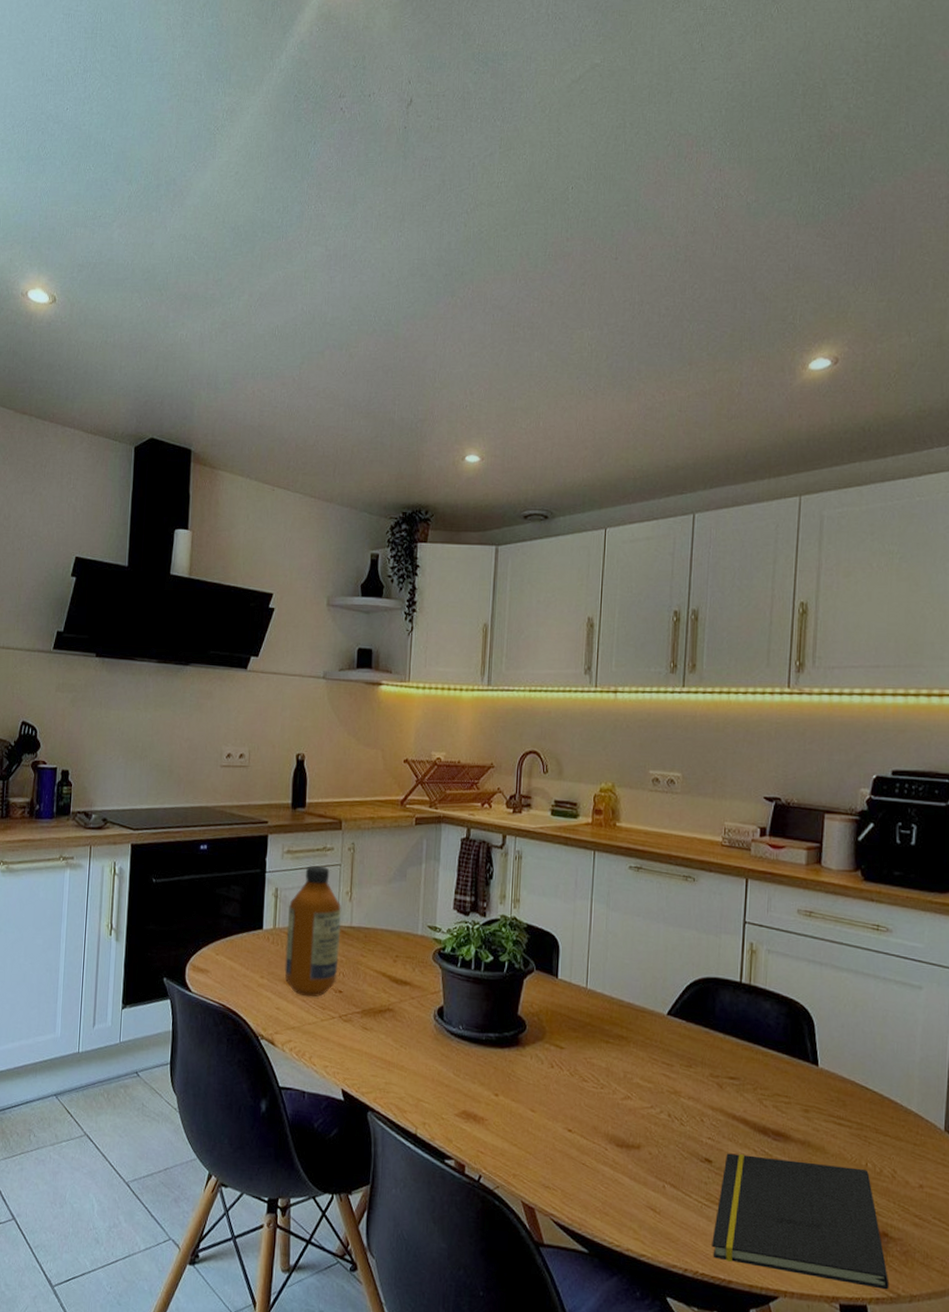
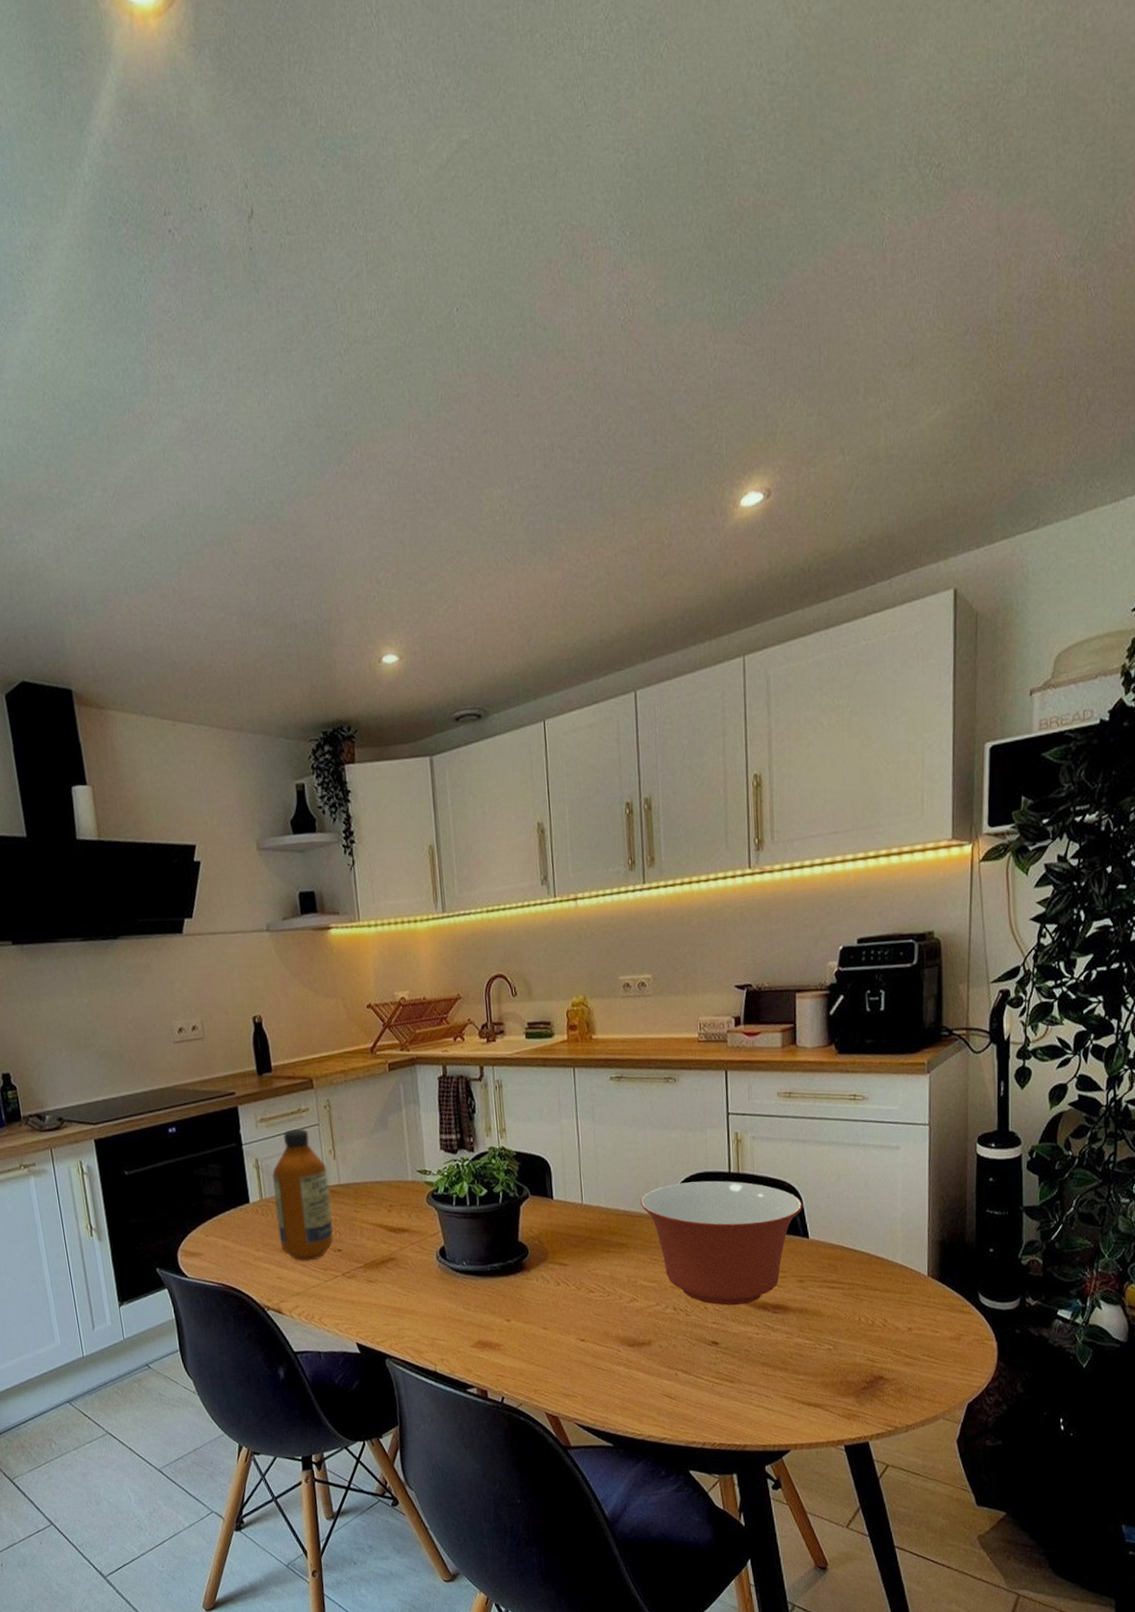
mixing bowl: none [646,984,814,1125] -> present [640,1180,803,1306]
notepad: present [712,1153,889,1290] -> none [725,1324,887,1429]

